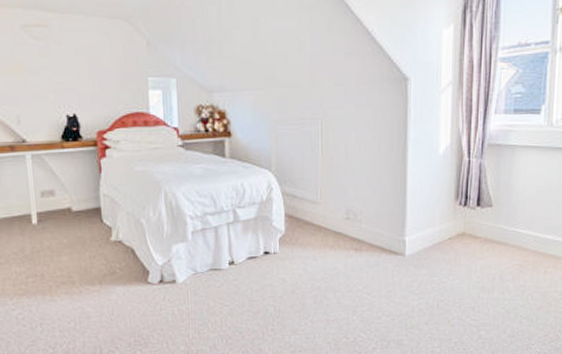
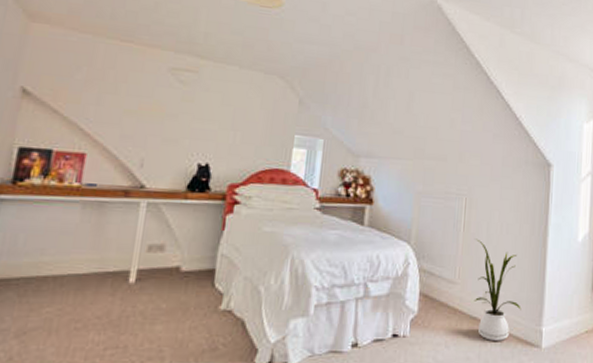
house plant: none [334,160,384,252] -> present [473,238,521,341]

